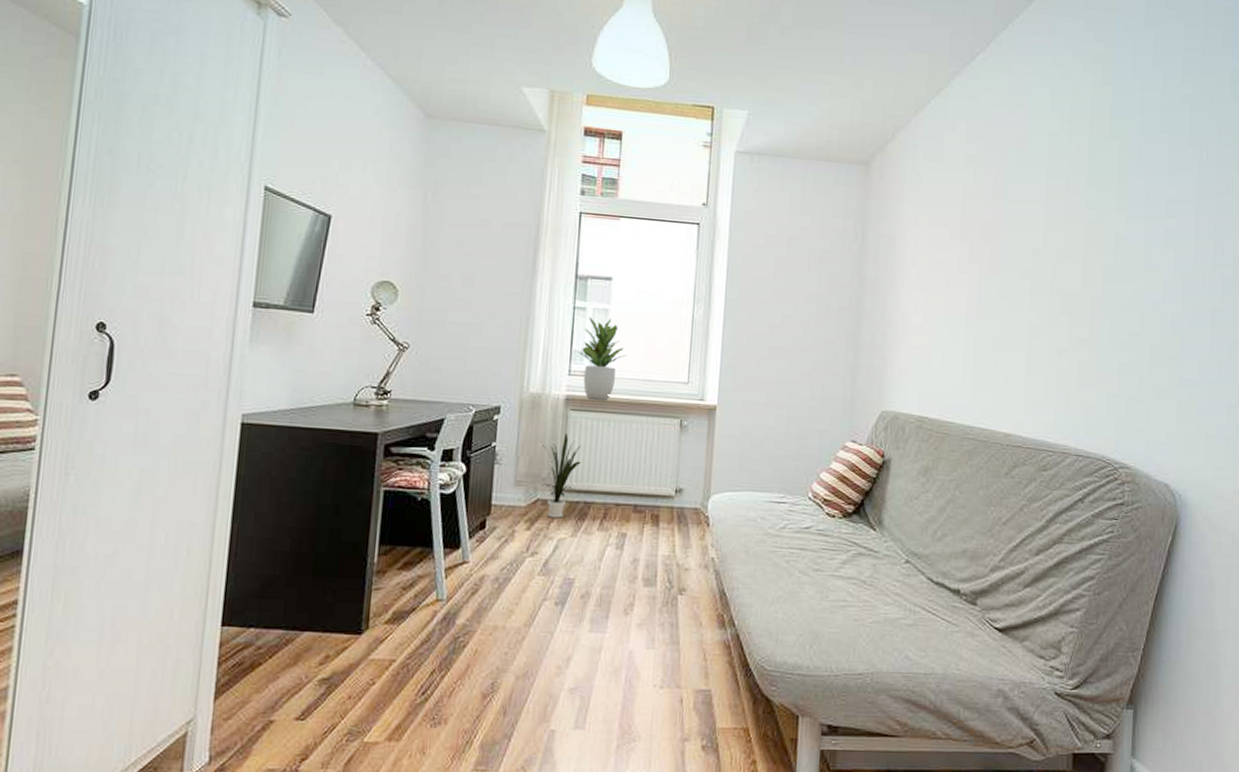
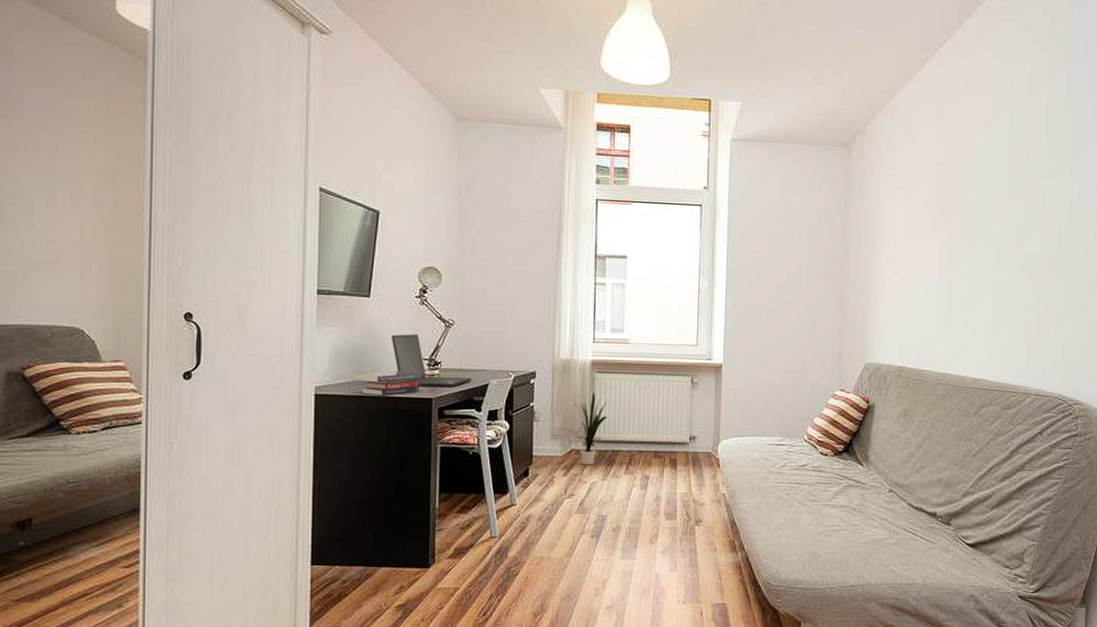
books: none [286,399,369,429] -> present [352,371,423,396]
laptop: none [335,357,426,422] -> present [392,334,472,388]
potted plant: present [573,316,627,401] -> none [596,291,643,364]

